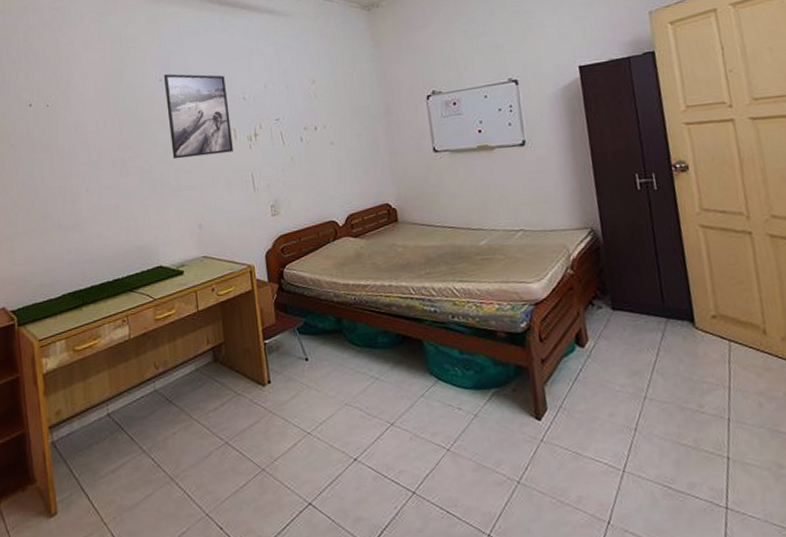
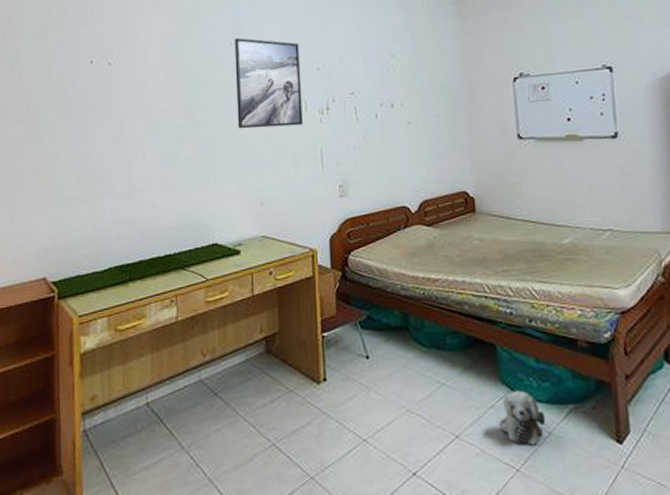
plush toy: none [431,379,472,428] -> present [501,390,546,446]

